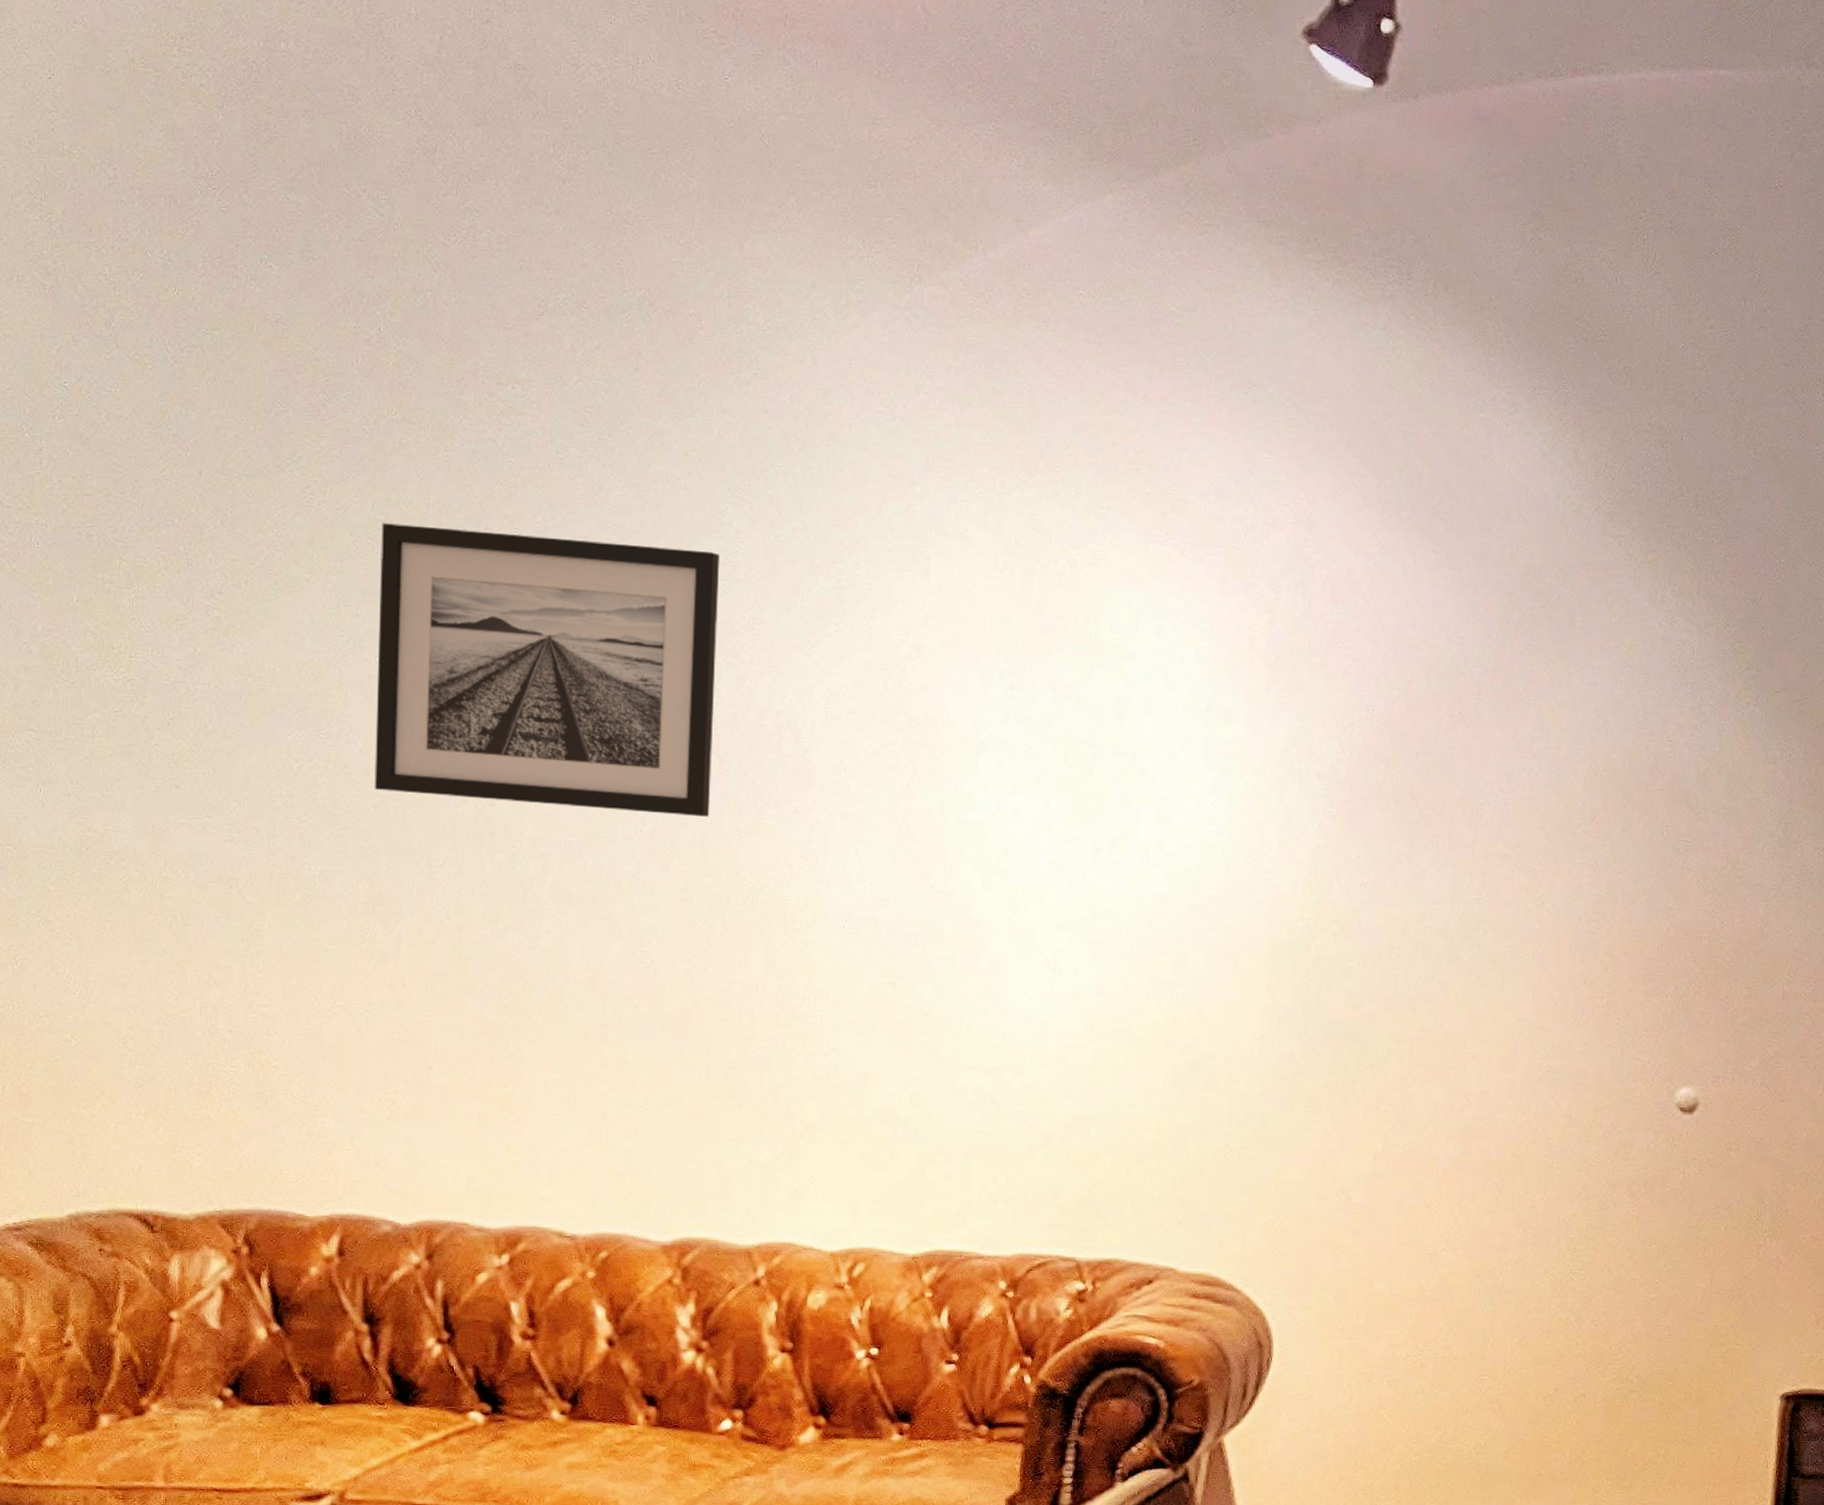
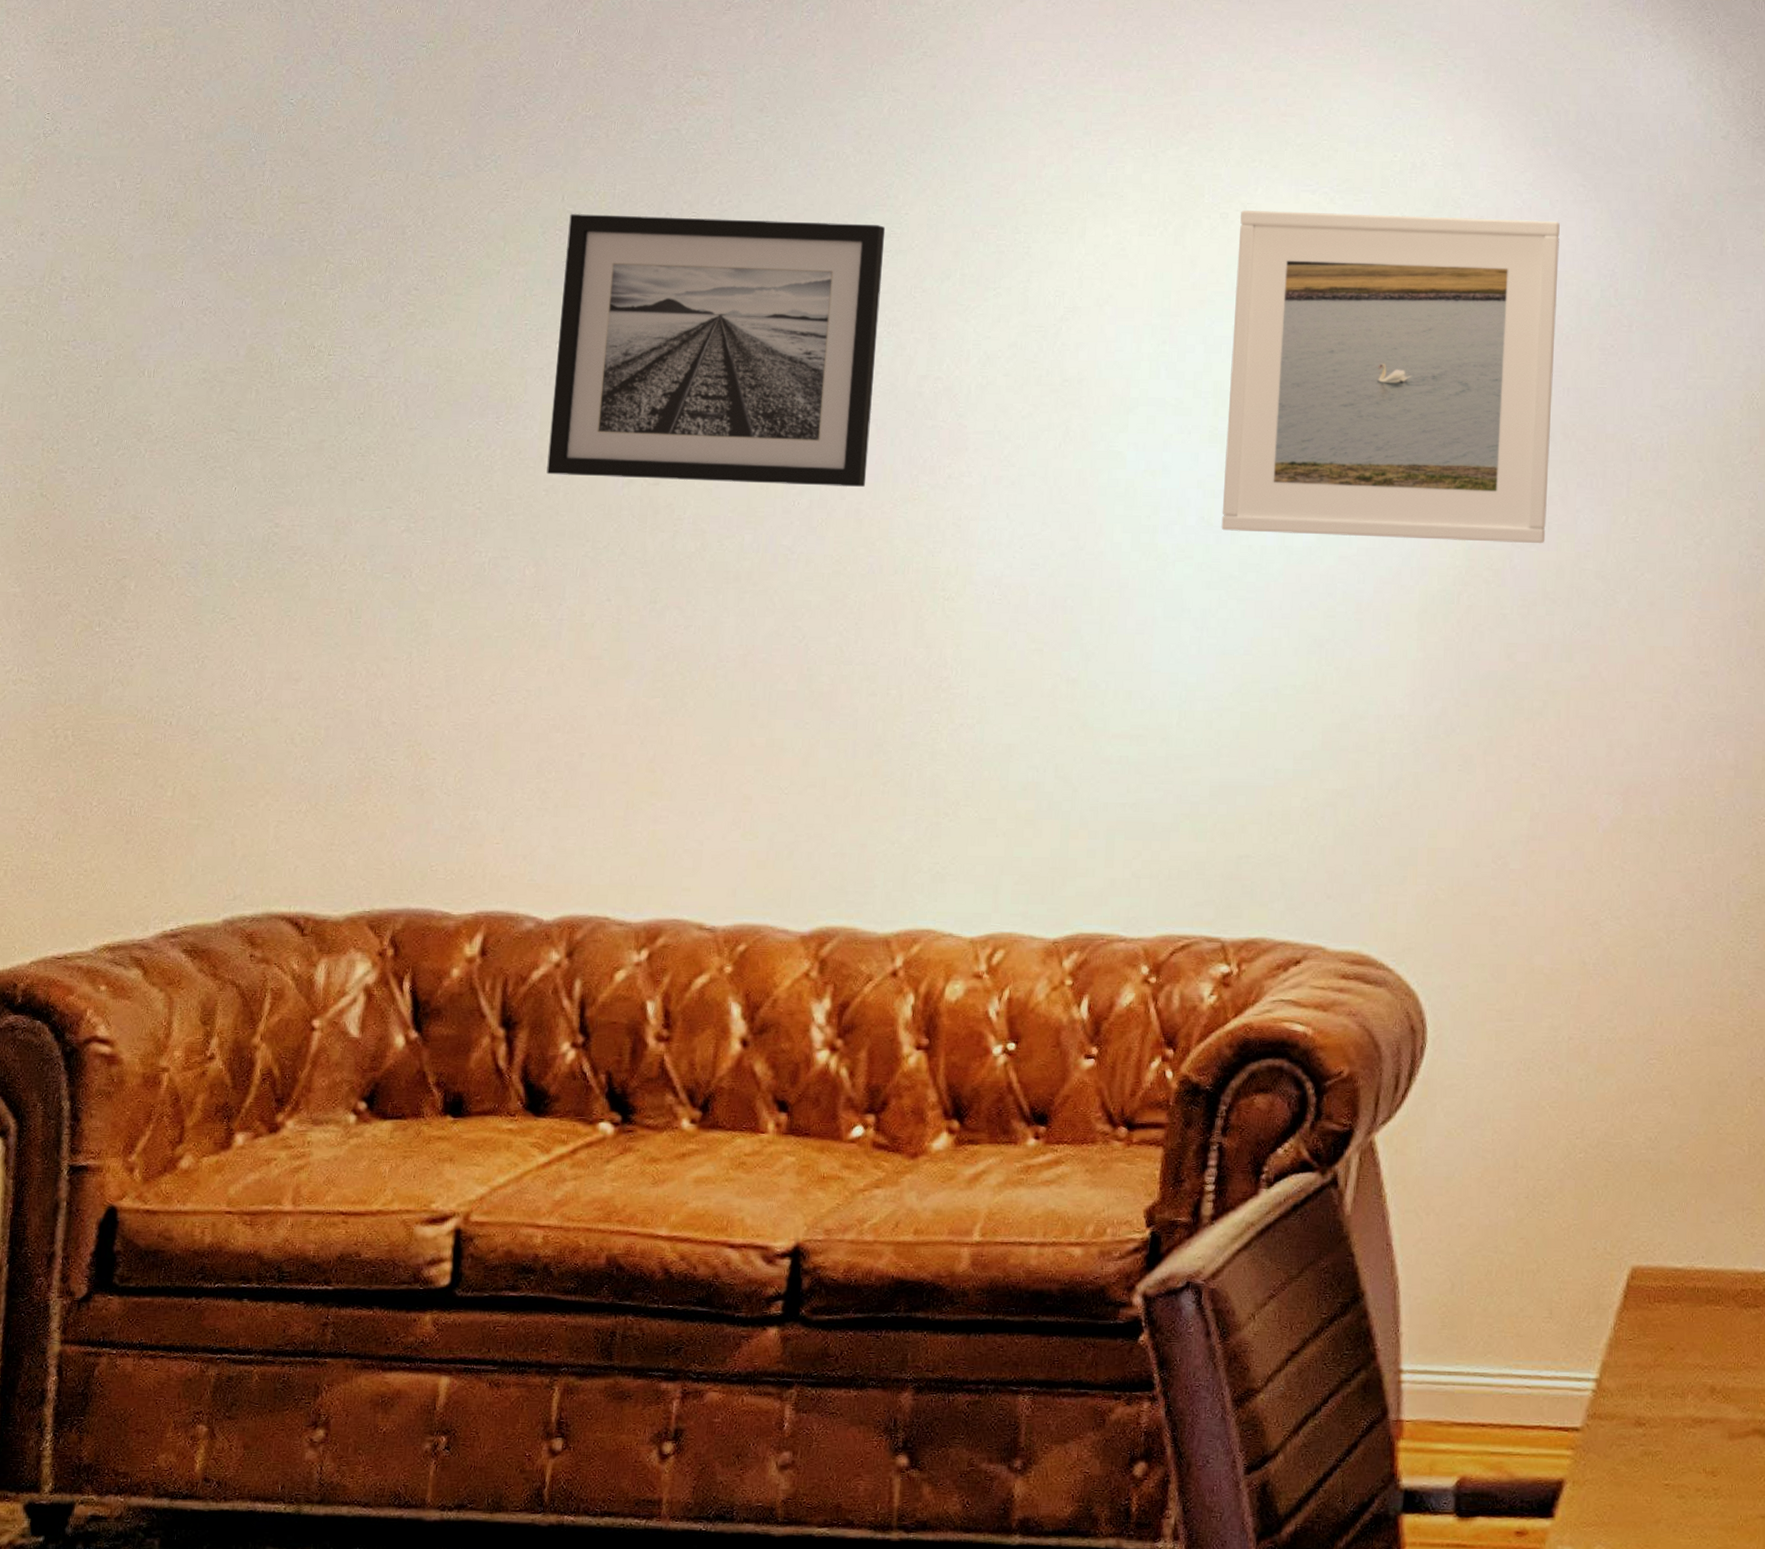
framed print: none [1072,558,1411,901] -> present [1221,210,1560,544]

